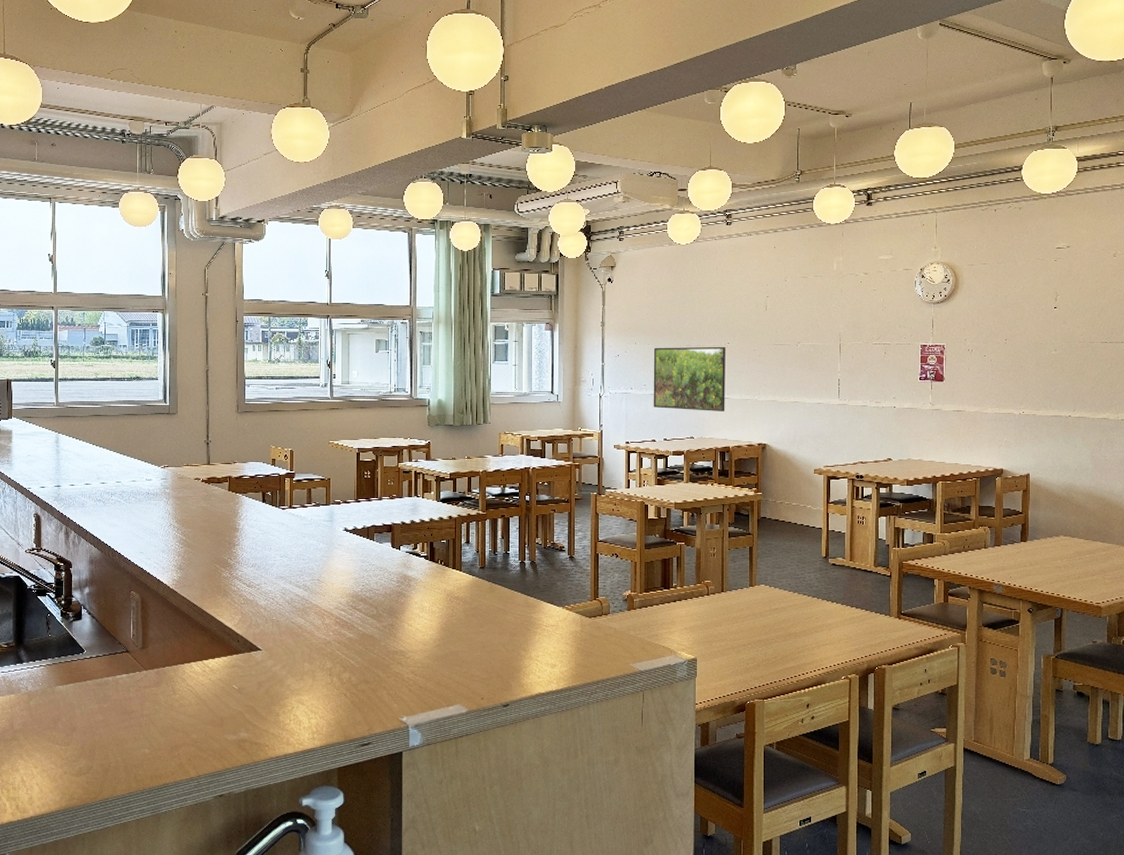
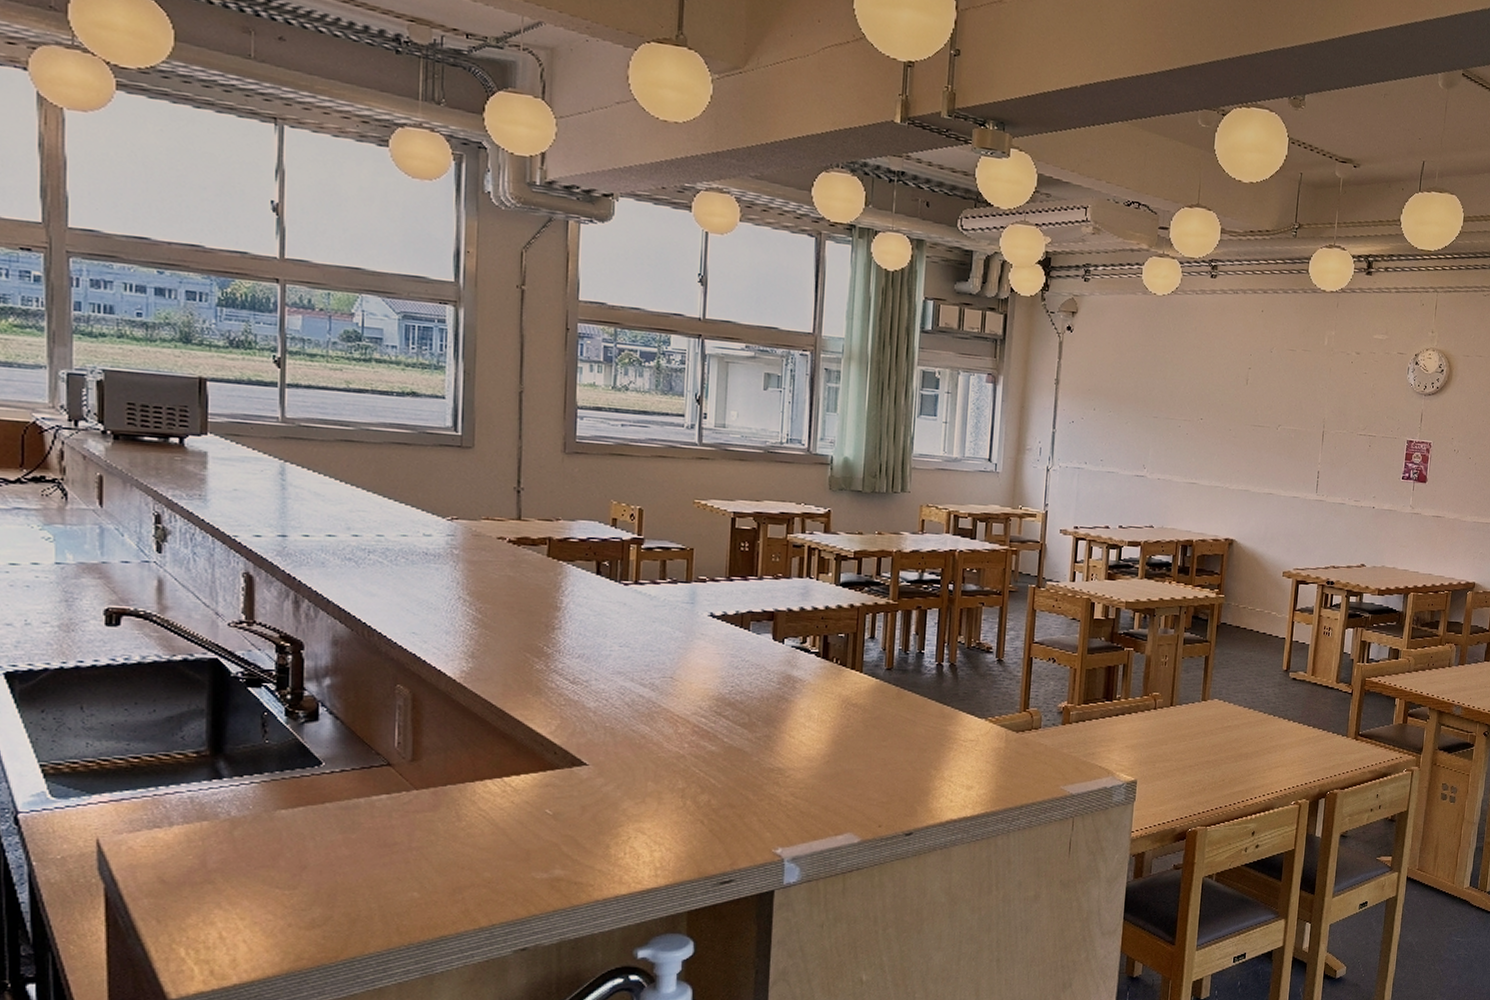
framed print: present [653,346,726,411] -> none [1109,416,1198,499]

